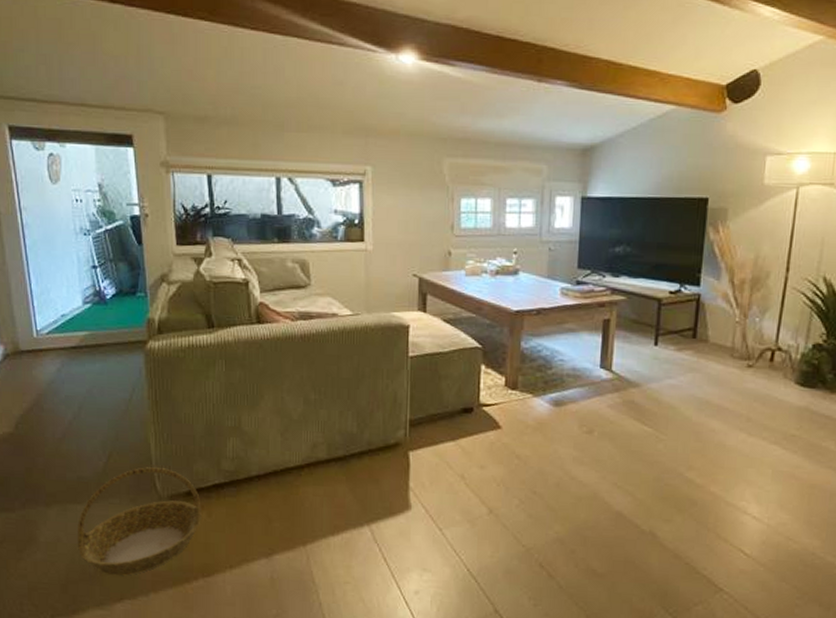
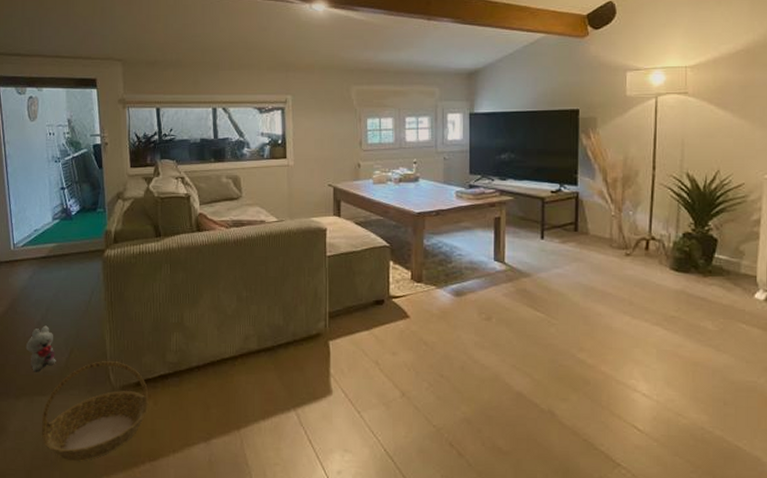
plush toy: none [55,425,92,477] -> present [25,325,56,371]

